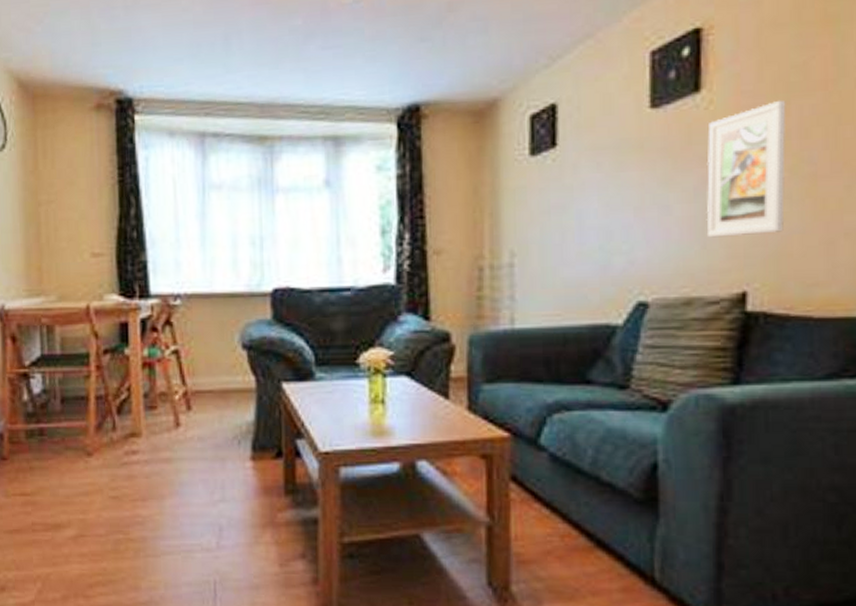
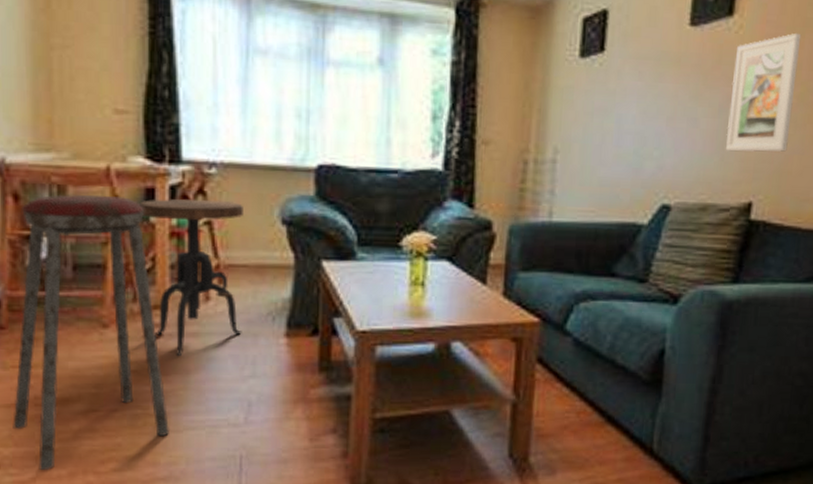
music stool: none [15,333,149,594] -> present [13,194,170,471]
side table: none [115,329,211,481] -> present [139,198,243,356]

